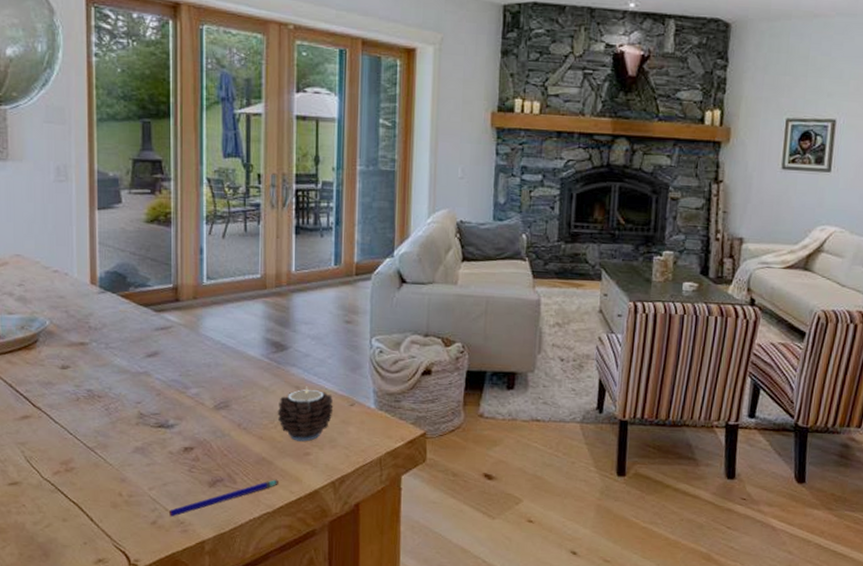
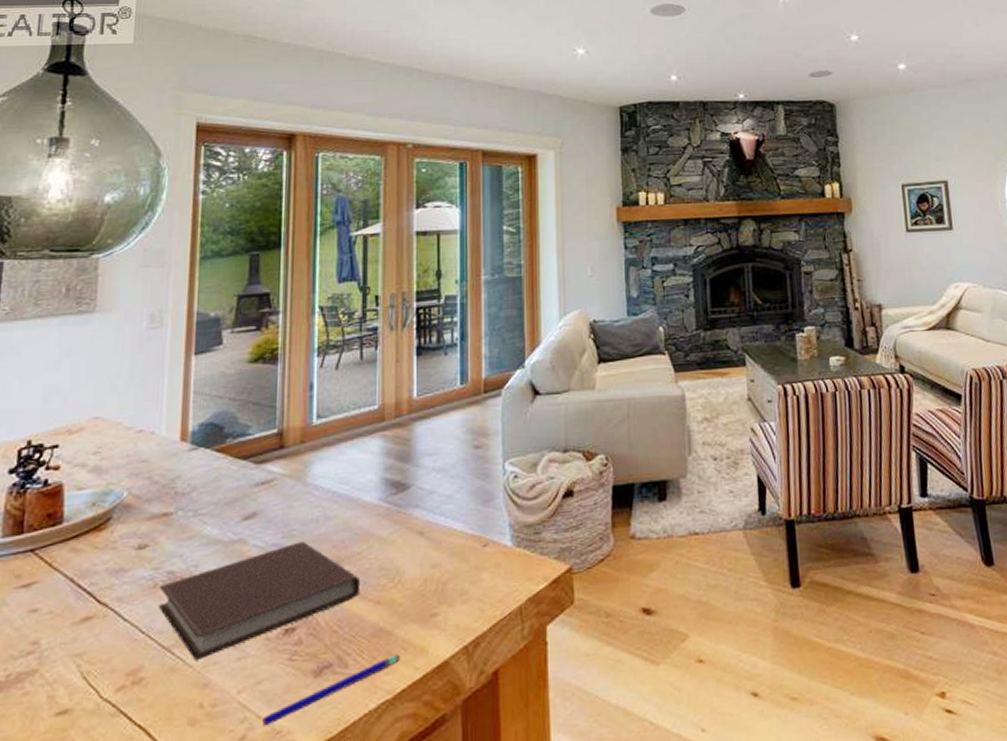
notebook: none [81,381,245,461] -> present [158,541,359,661]
candle: present [277,386,334,442] -> none [398,530,464,601]

